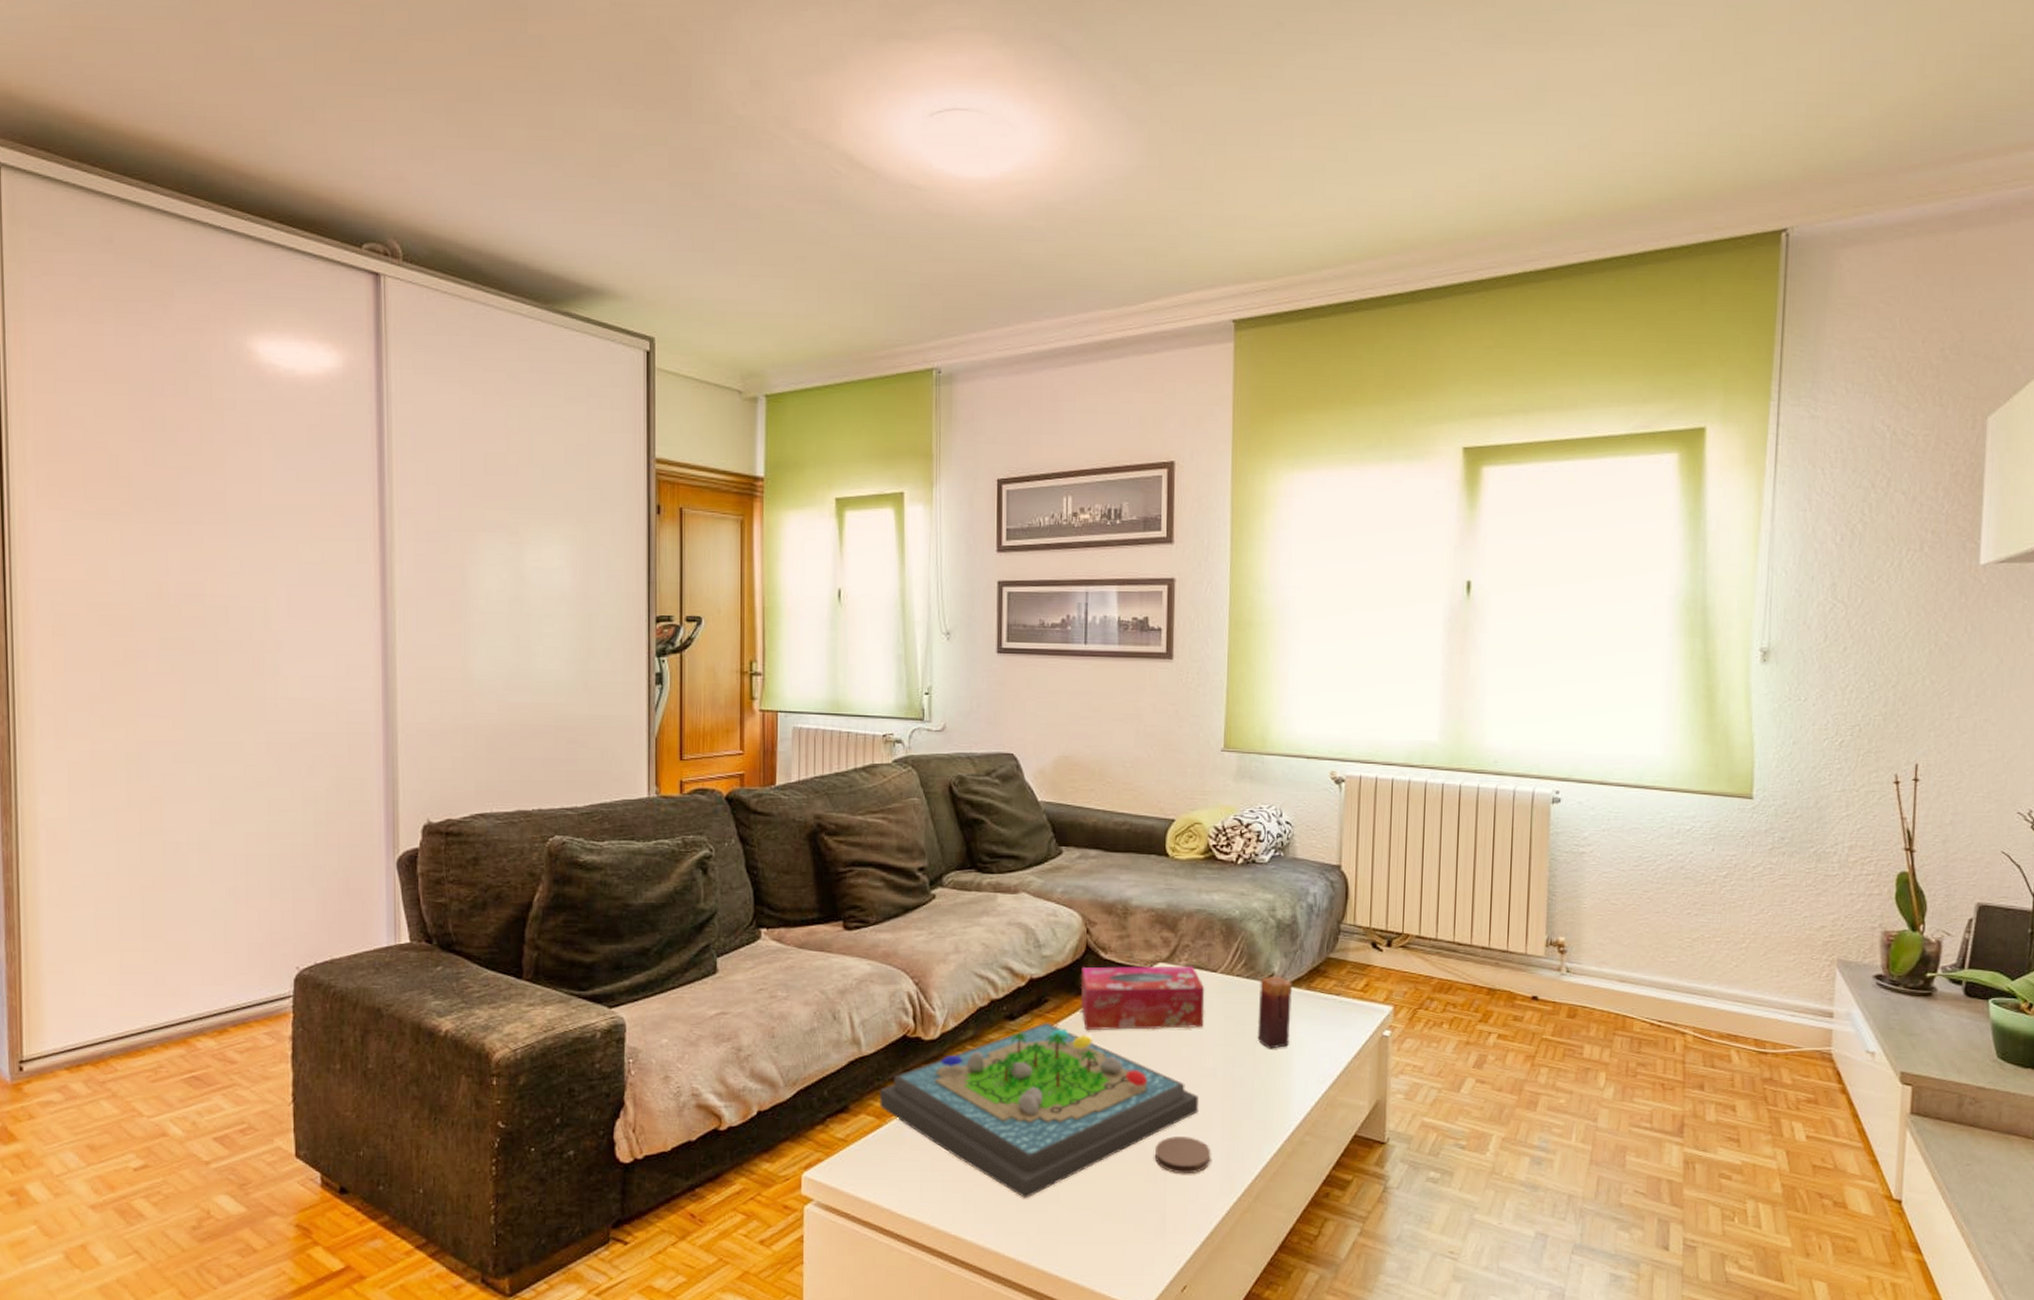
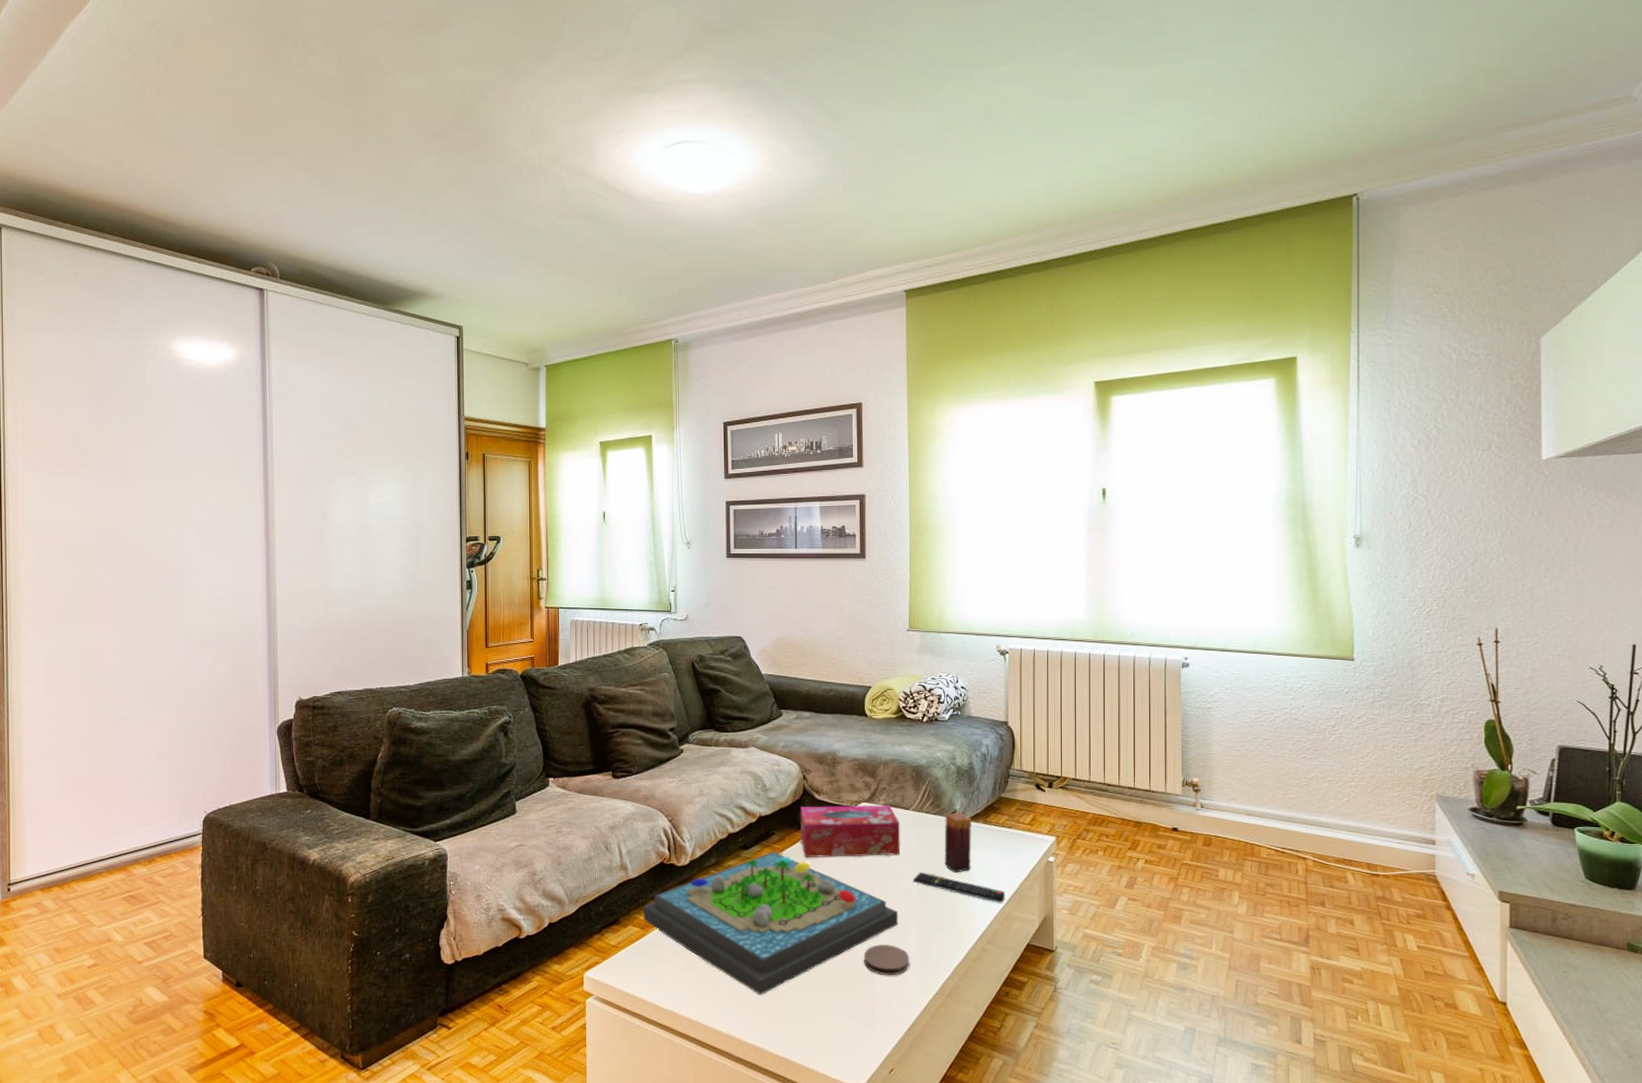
remote control: none [1218,1048,1330,1086] -> present [913,872,1006,903]

